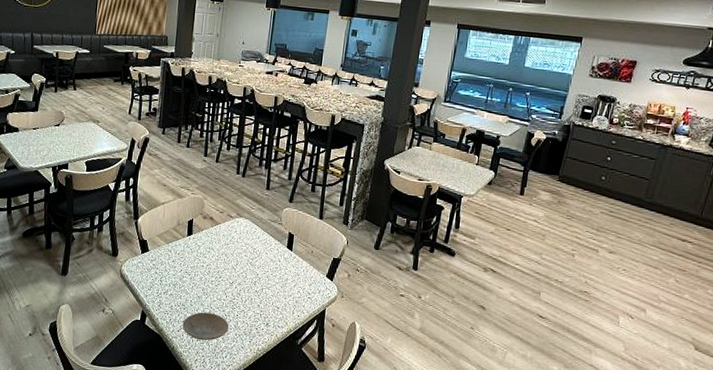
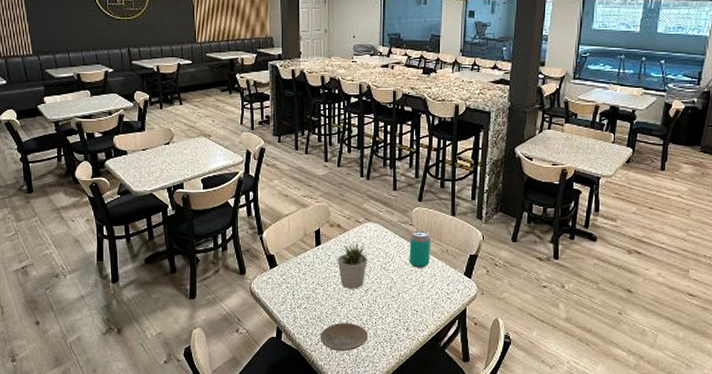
potted plant: none [206,236,237,281] -> present [337,242,369,289]
beverage can: none [275,229,298,267] -> present [409,230,431,268]

